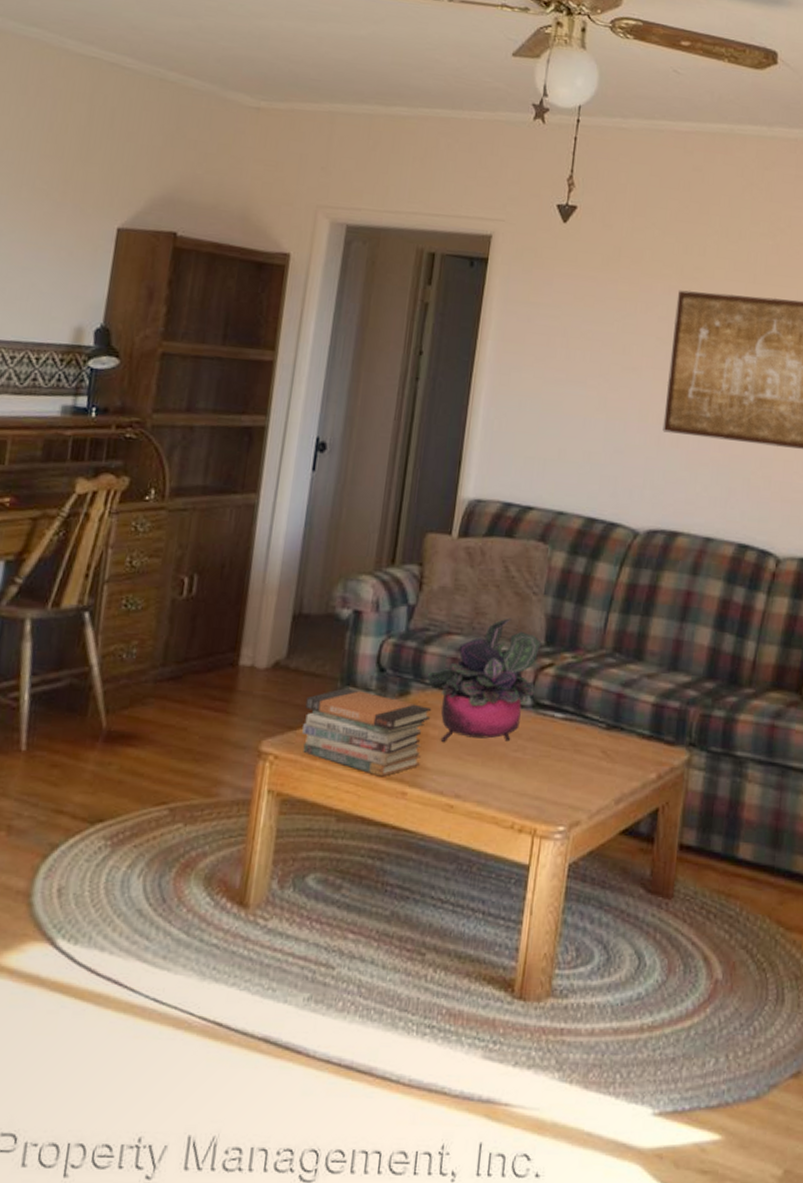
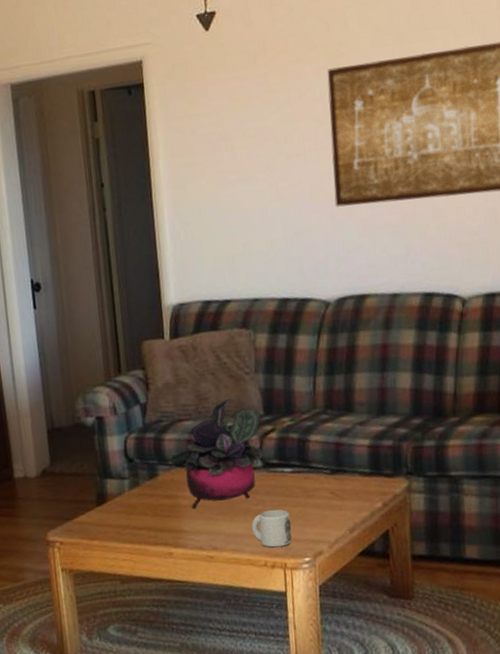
book stack: present [302,687,432,777] -> none [74,479,180,544]
mug: none [505,759,551,808] -> present [252,509,292,548]

